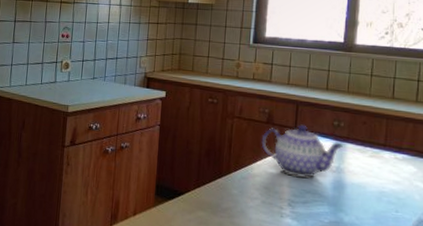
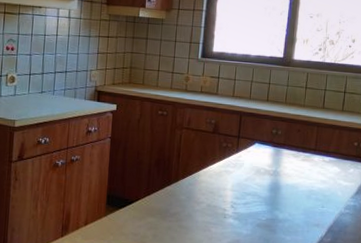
teapot: present [261,124,343,178] -> none [207,133,280,182]

